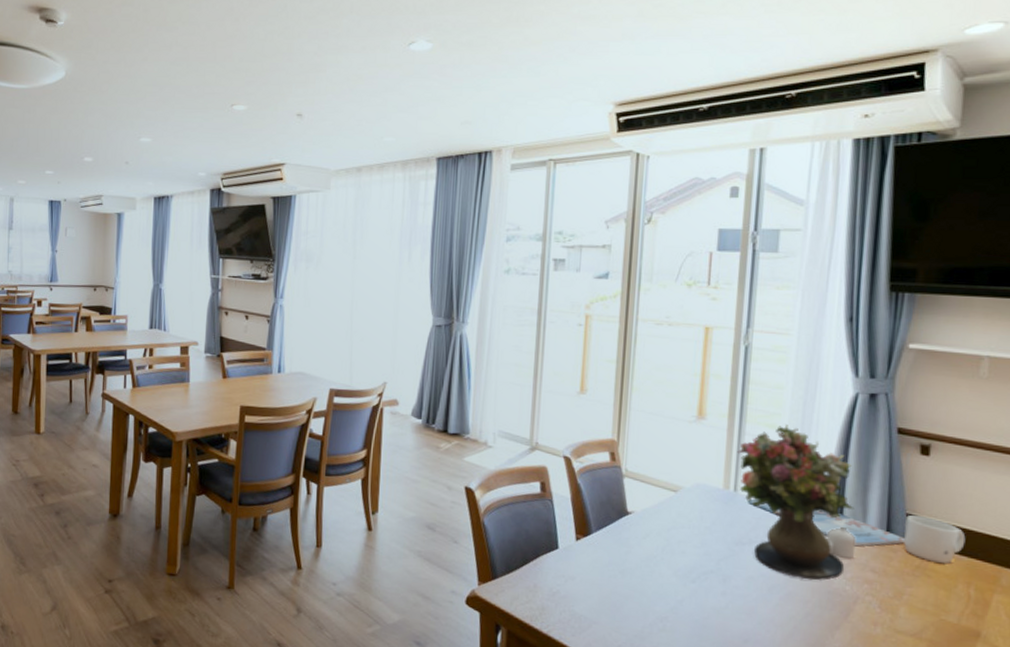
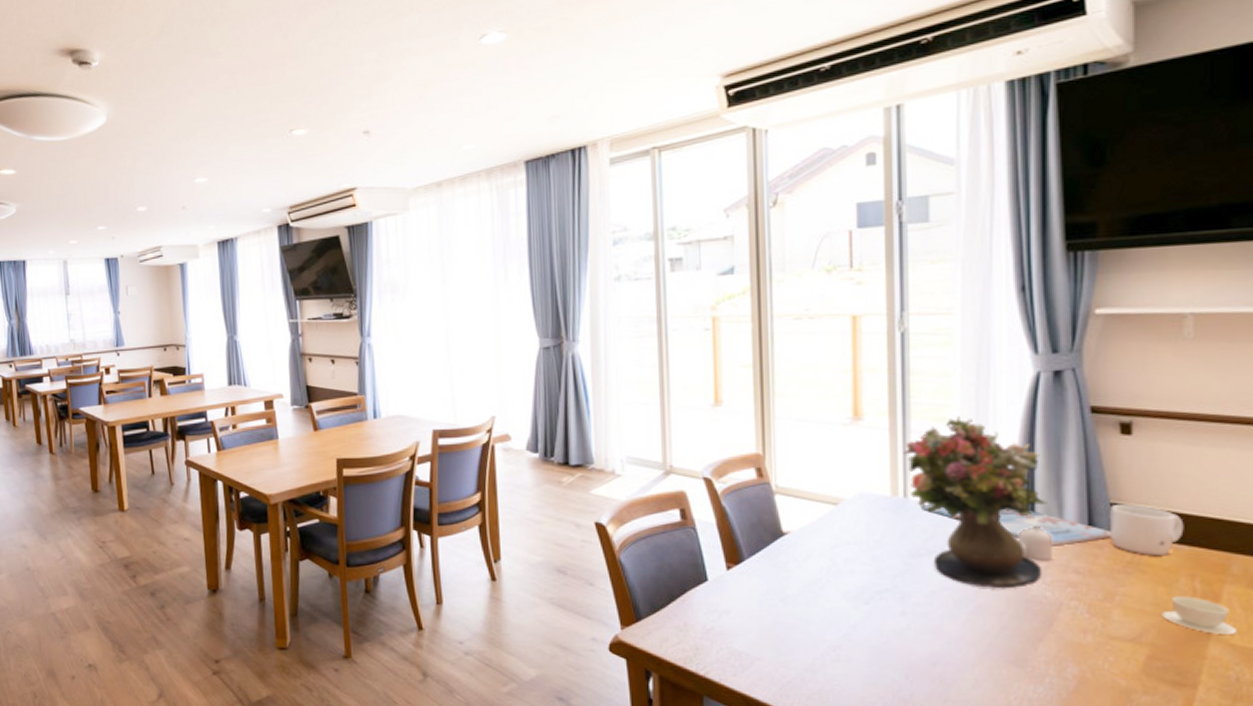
teacup: none [940,600,1002,638] -> present [1161,596,1238,634]

